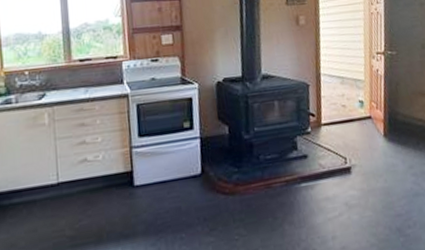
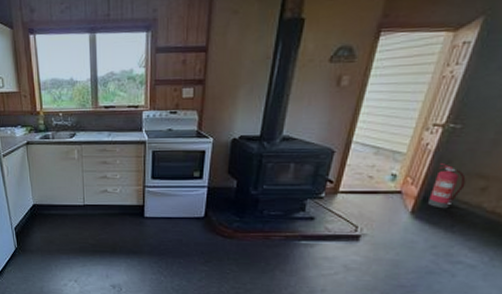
fire extinguisher: none [391,86,415,128] -> present [428,163,466,209]

